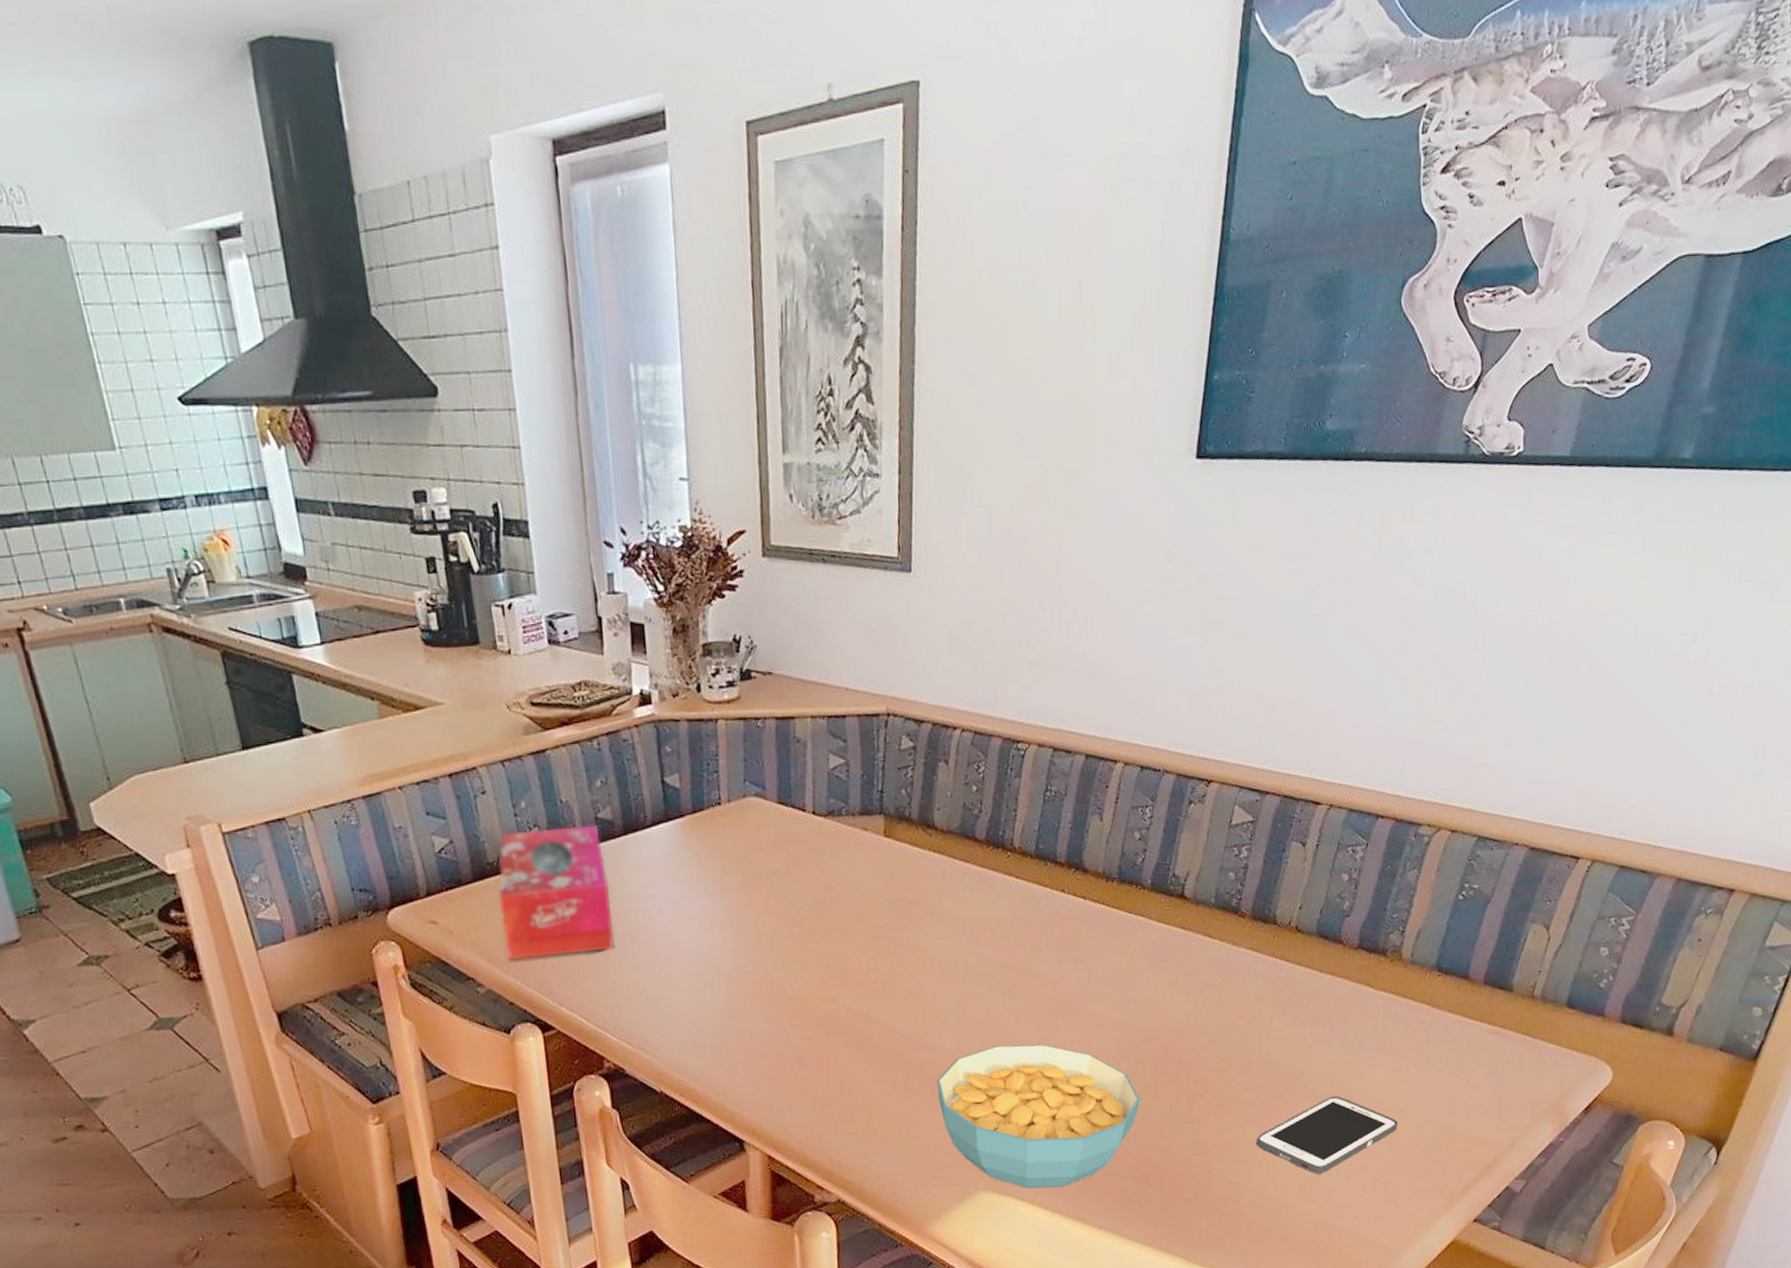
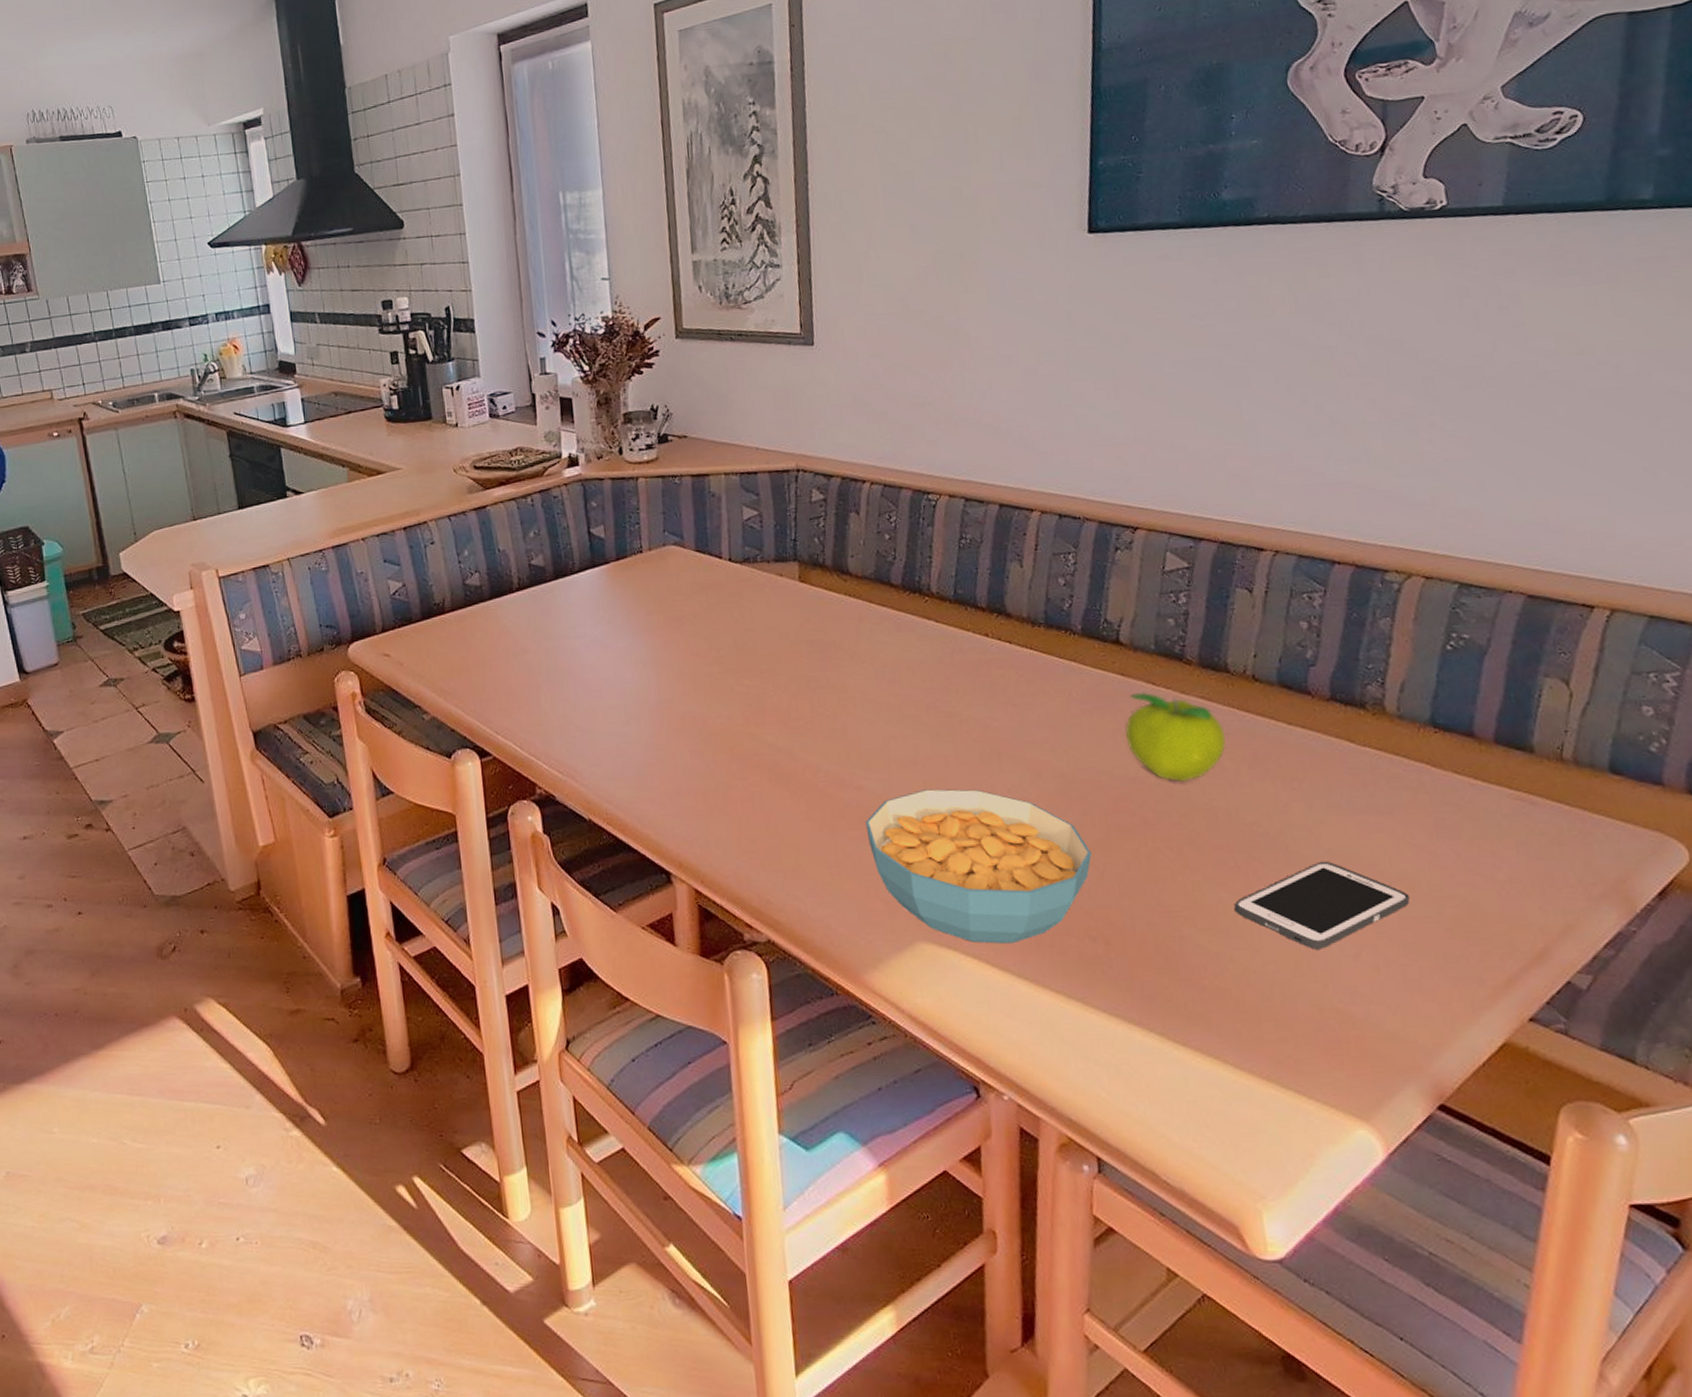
tissue box: present [498,824,615,961] -> none [443,570,546,691]
fruit: none [1181,944,1266,1029] -> present [1125,692,1226,782]

